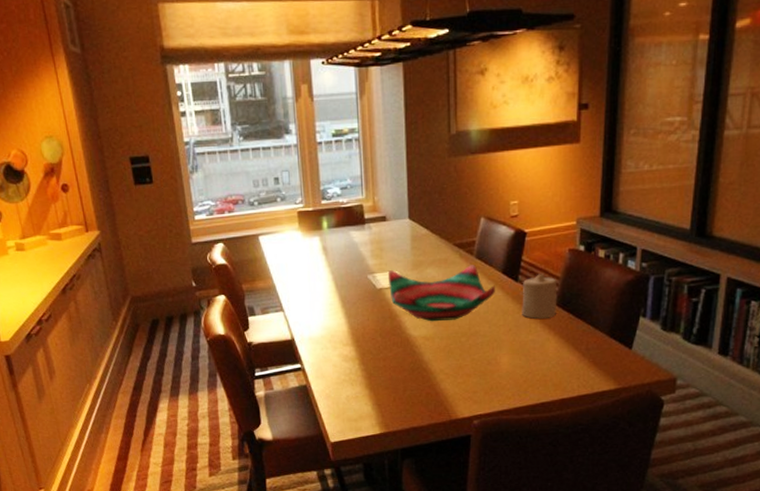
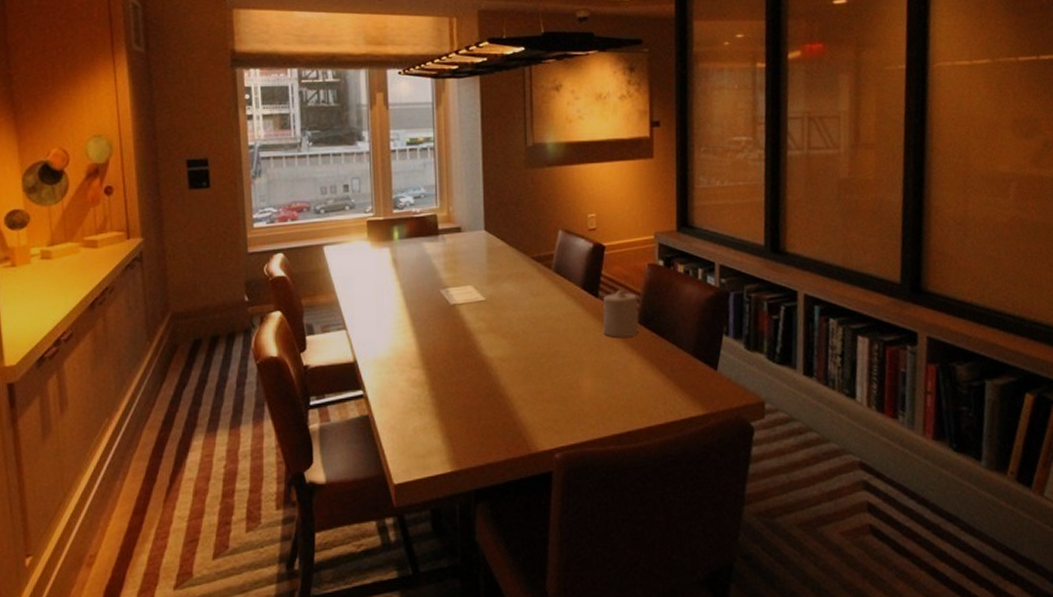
decorative bowl: present [387,265,496,322] -> none [462,279,576,341]

